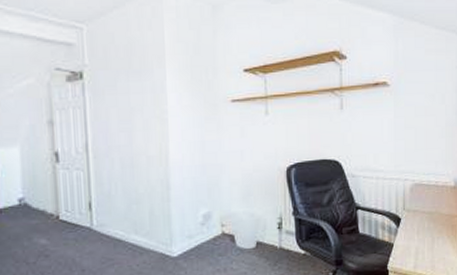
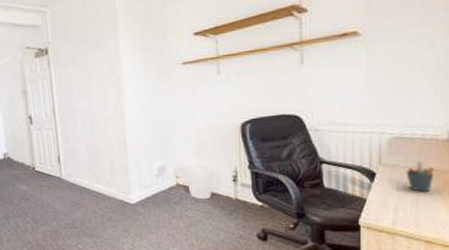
pen holder: none [424,206,445,236] -> present [406,161,435,192]

